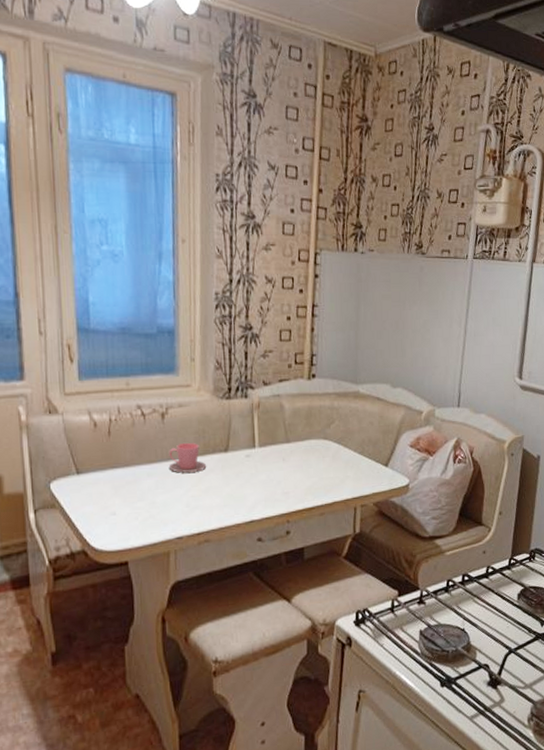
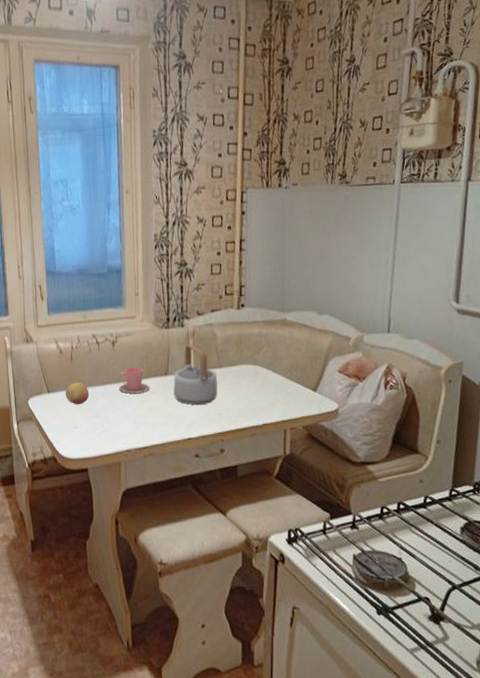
fruit: none [100,460,132,488] -> present [65,382,90,405]
teapot: none [234,417,285,484] -> present [173,344,218,405]

